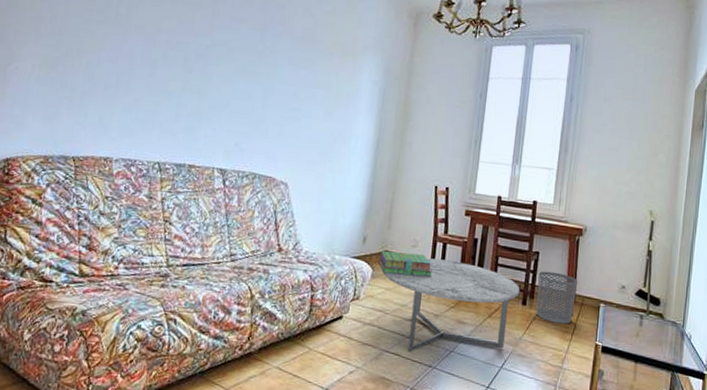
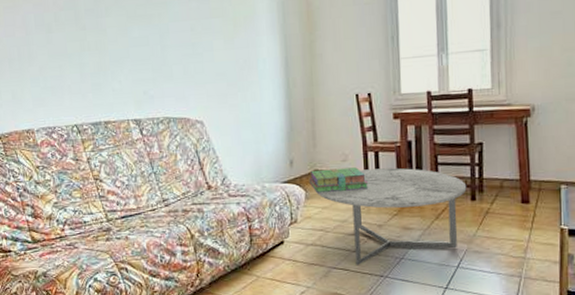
waste bin: present [536,271,577,324] -> none [485,160,531,214]

